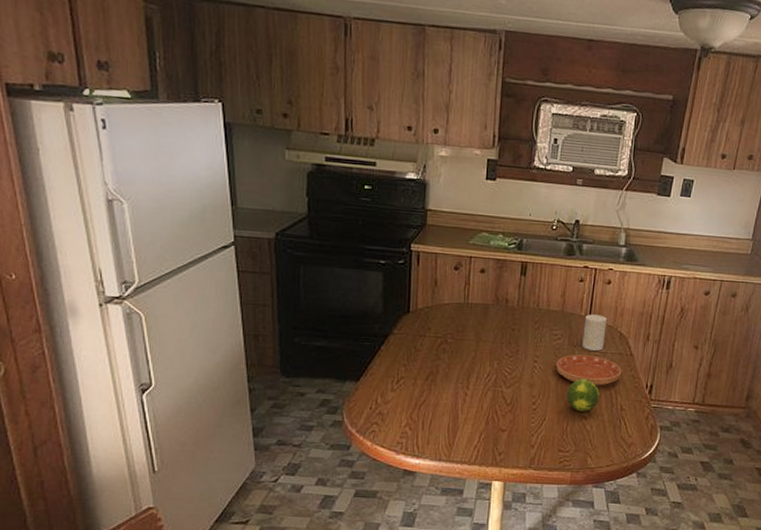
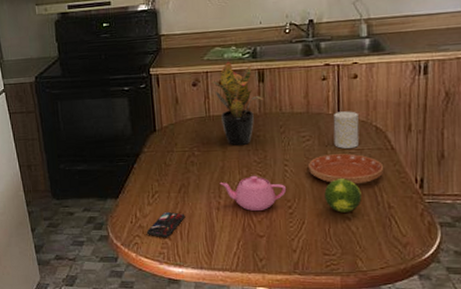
smartphone: none [386,399,430,427] -> present [146,211,186,238]
teapot: none [469,368,534,404] -> present [219,175,287,211]
potted plant: none [473,248,523,337] -> present [210,61,263,145]

